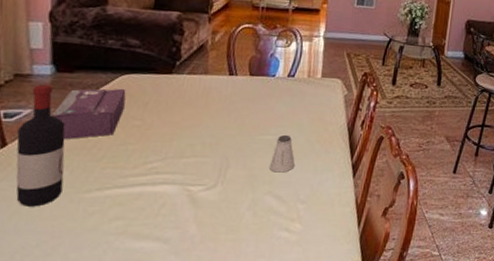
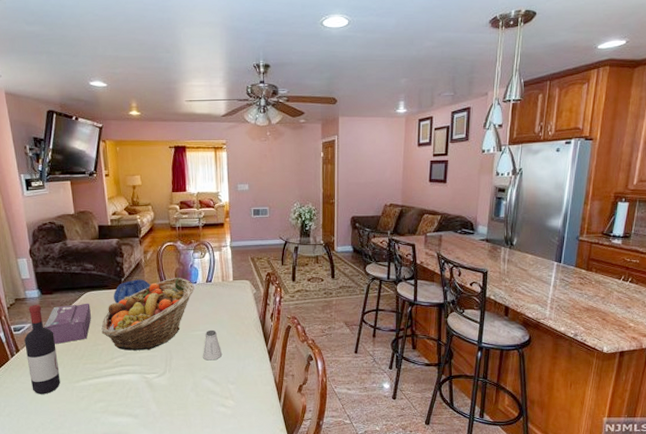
fruit basket: none [136,67,272,155] -> present [101,278,194,351]
decorative bowl: none [160,64,215,93] -> present [113,279,150,303]

